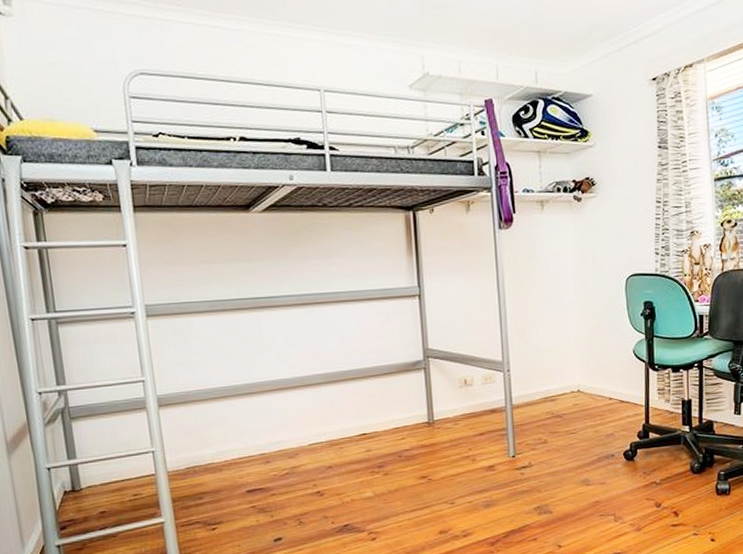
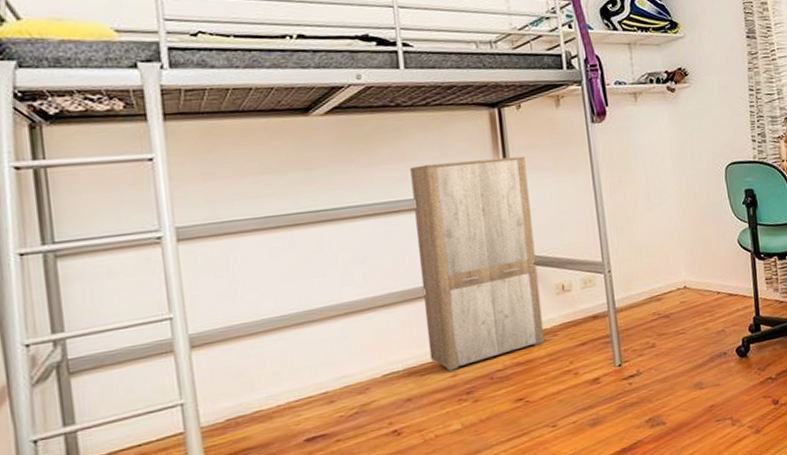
cabinet: none [335,258,447,446] -> present [410,156,545,371]

